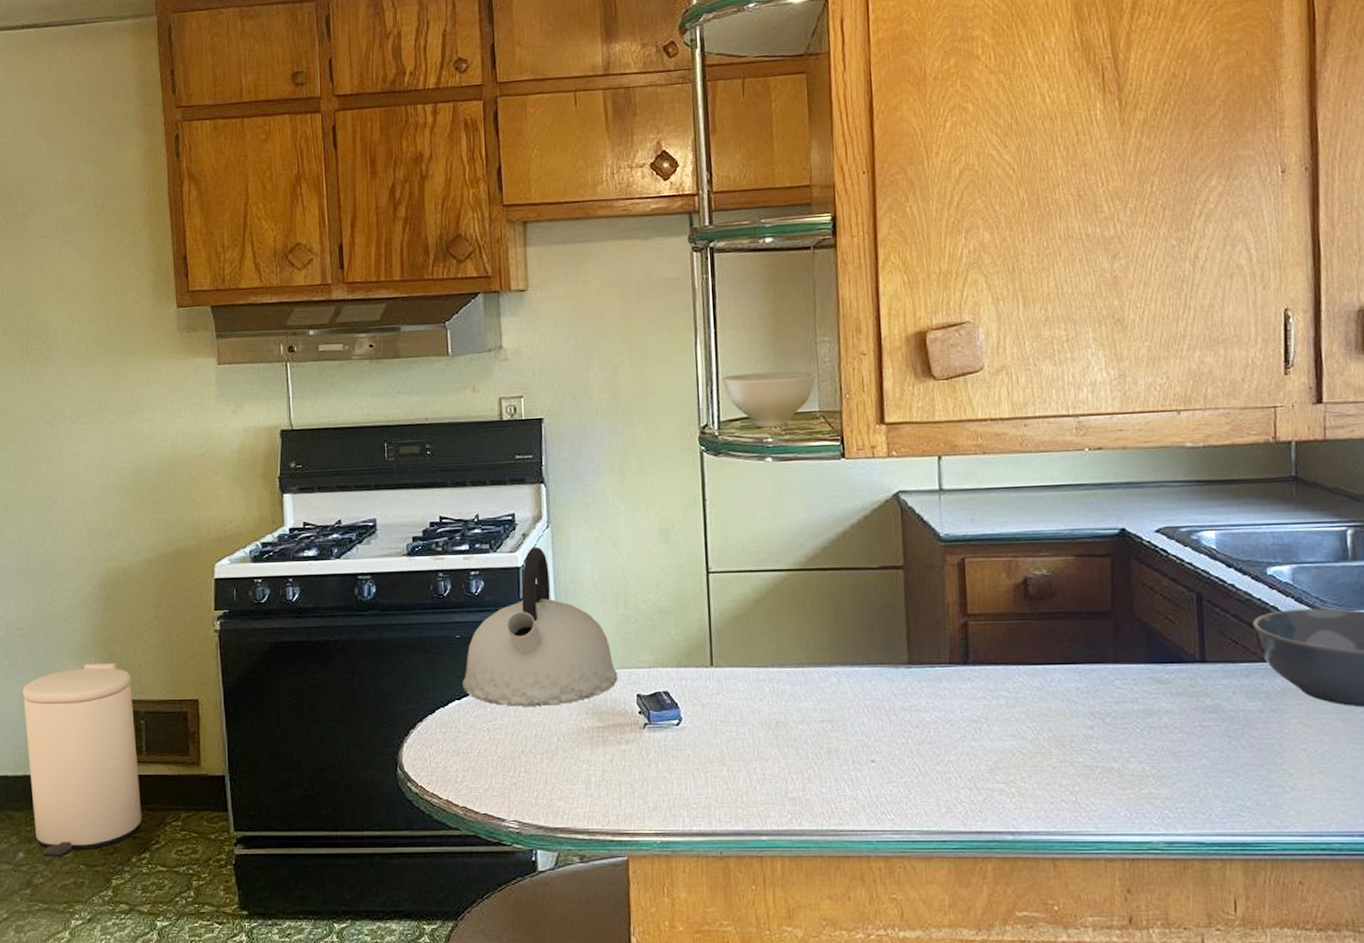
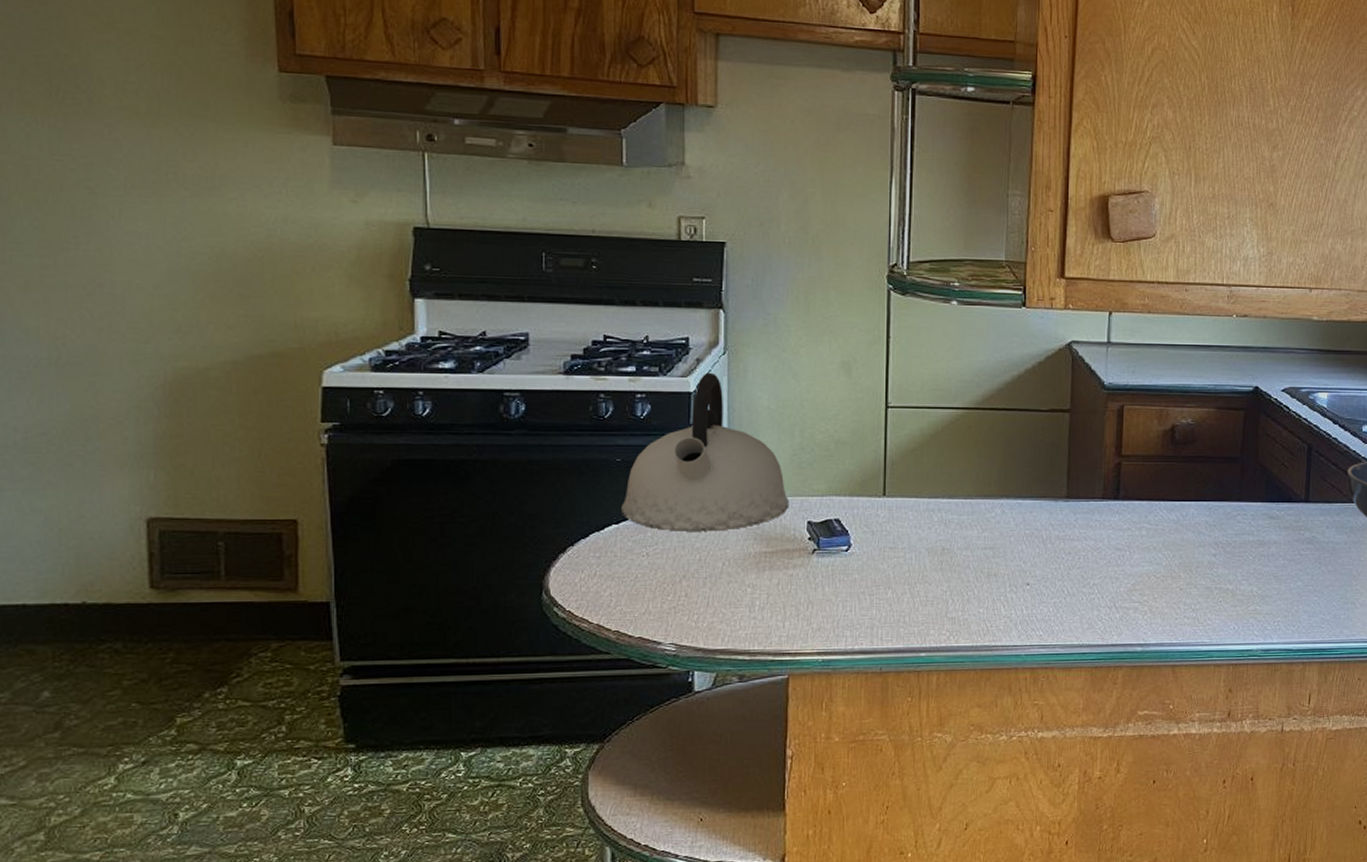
pedal bin: present [22,662,142,857] -> none [49,476,219,695]
bowl: present [722,371,816,428] -> none [915,217,1005,273]

